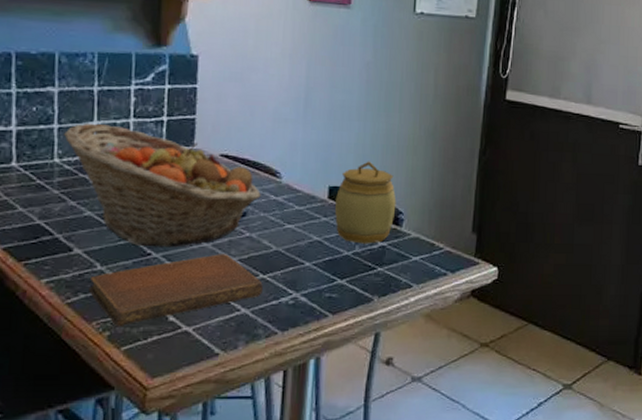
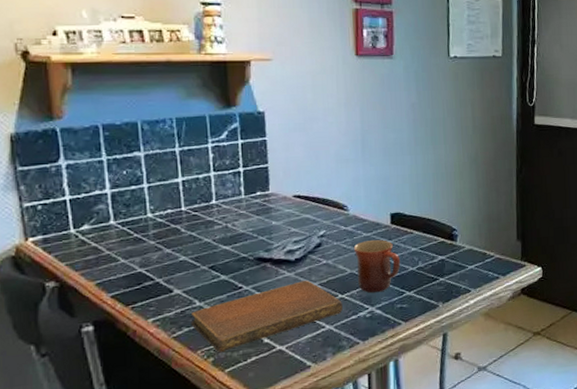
fruit basket: present [63,123,261,248] -> none [152,180,332,282]
mug: none [282,215,335,277] -> present [353,240,401,293]
jar: present [334,161,397,244] -> none [397,188,450,260]

